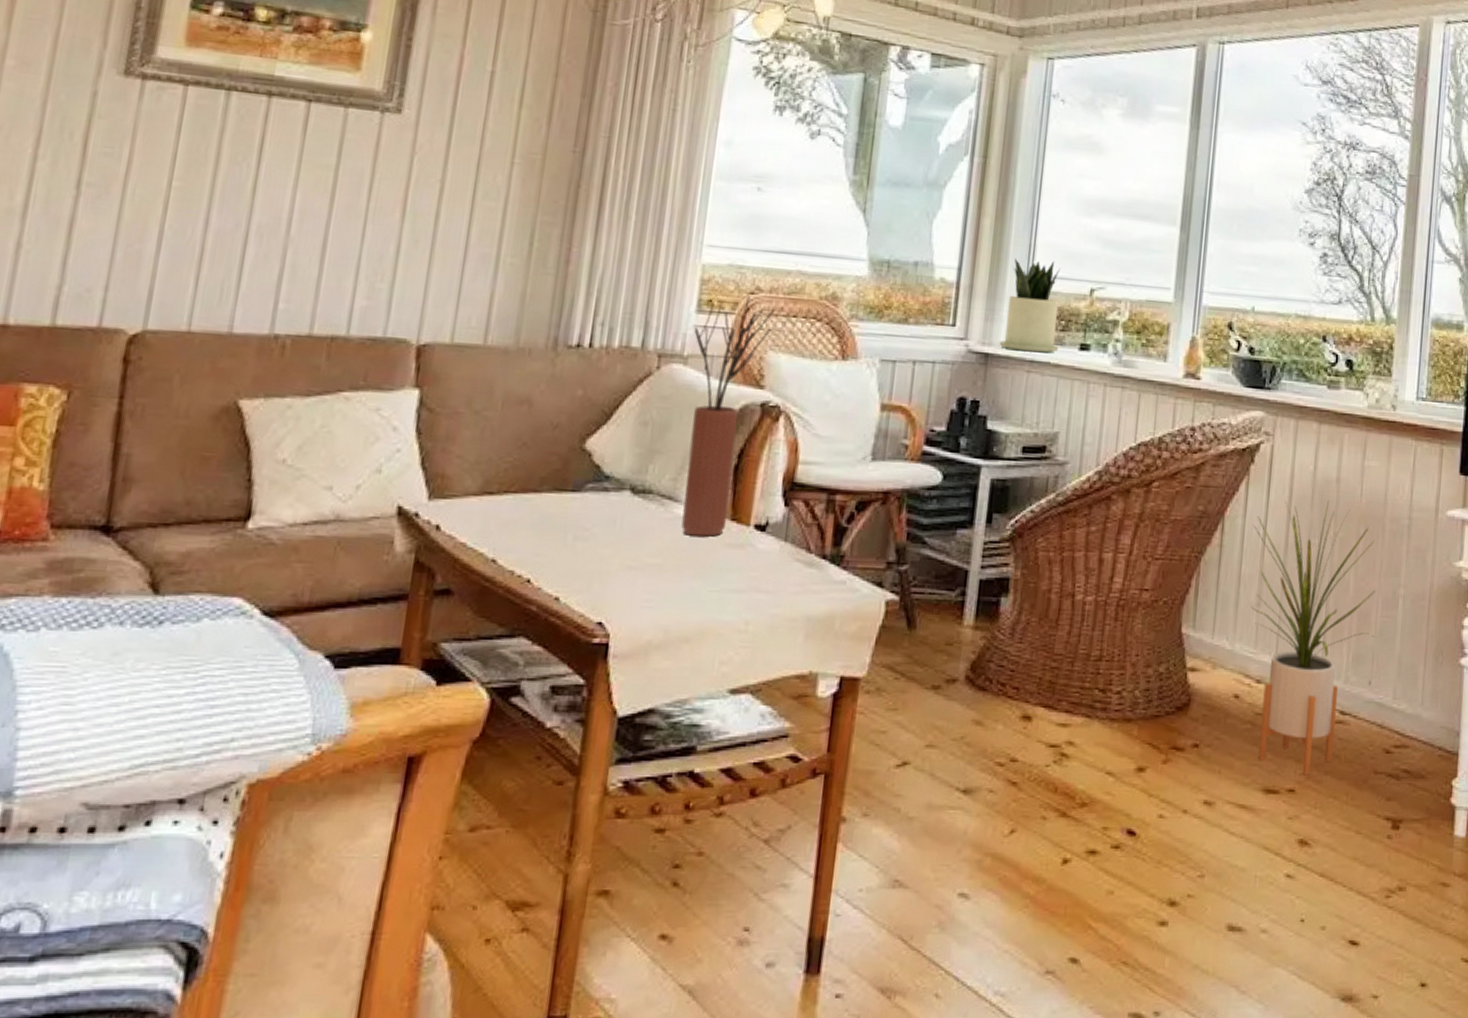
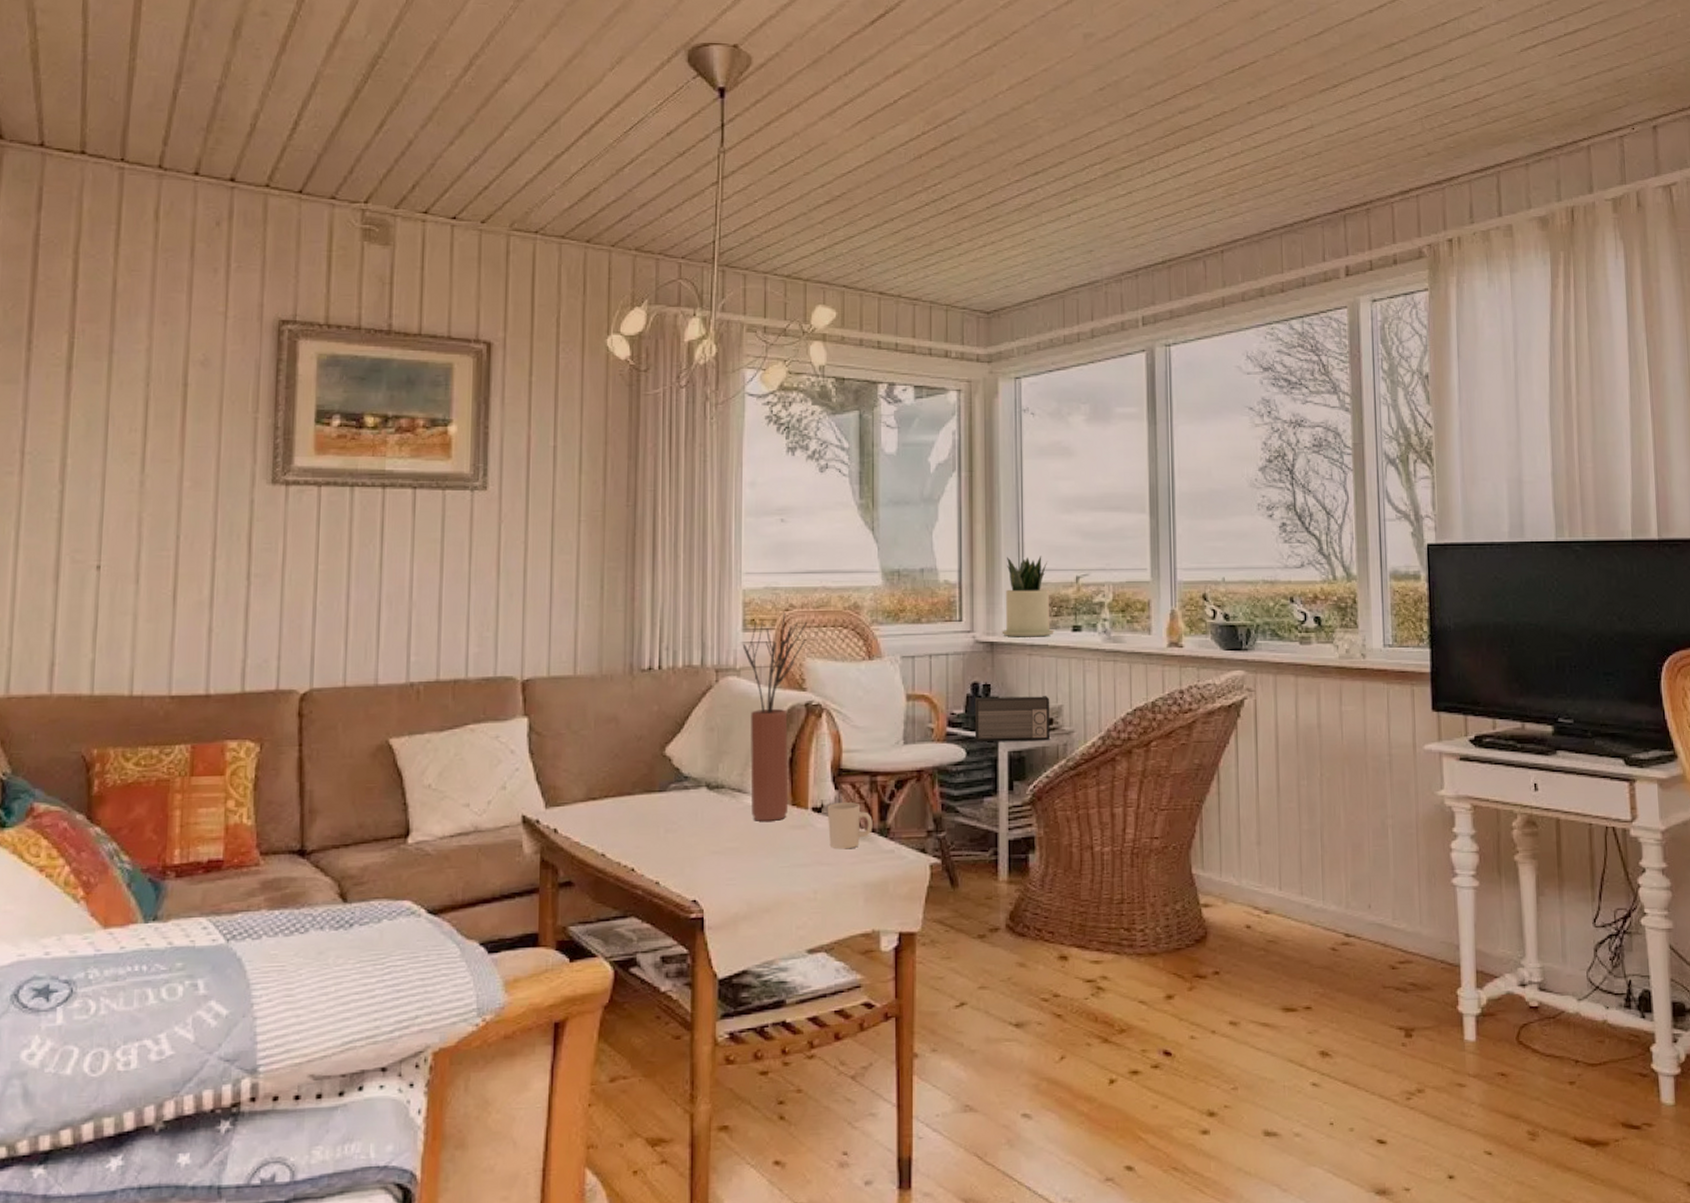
mug: none [770,521,825,576] -> present [827,802,873,850]
radio: none [954,414,1045,470] -> present [974,696,1050,742]
house plant: present [1250,500,1375,776] -> none [1246,745,1369,994]

